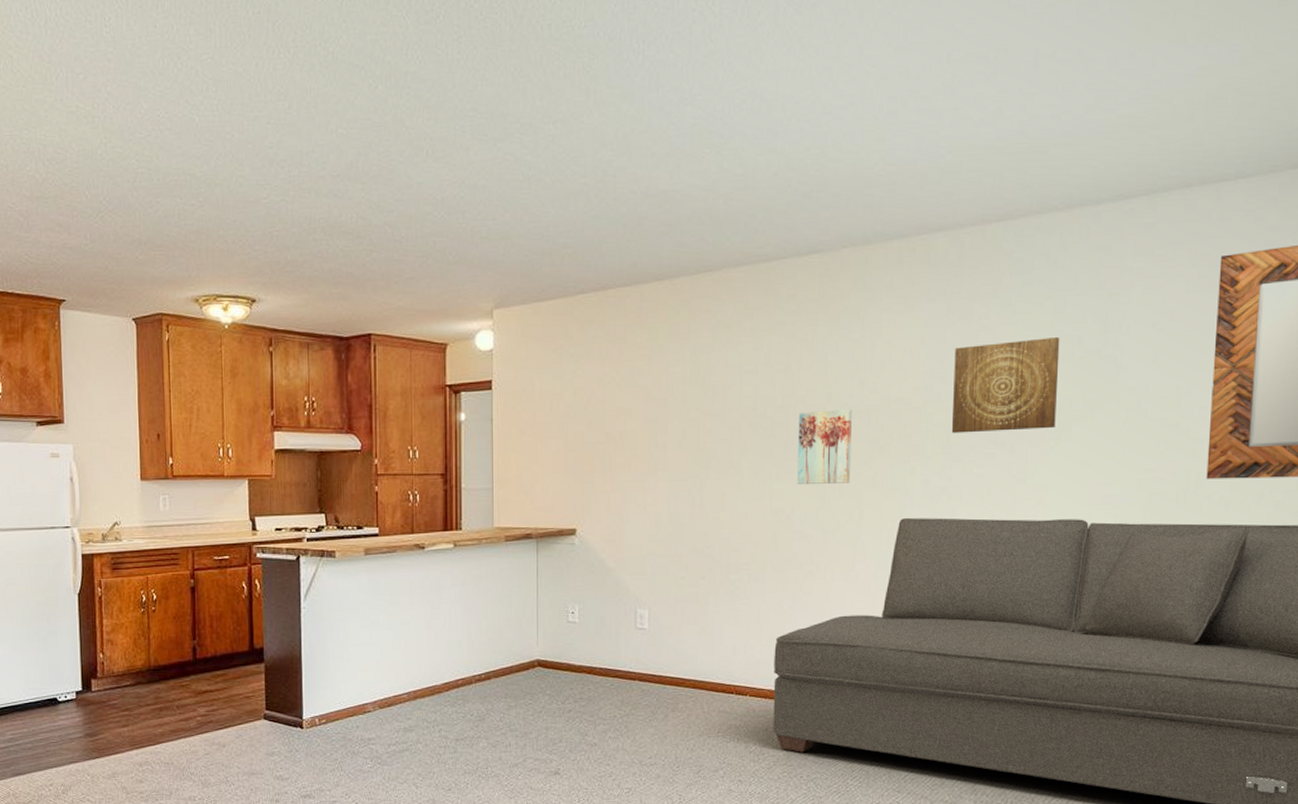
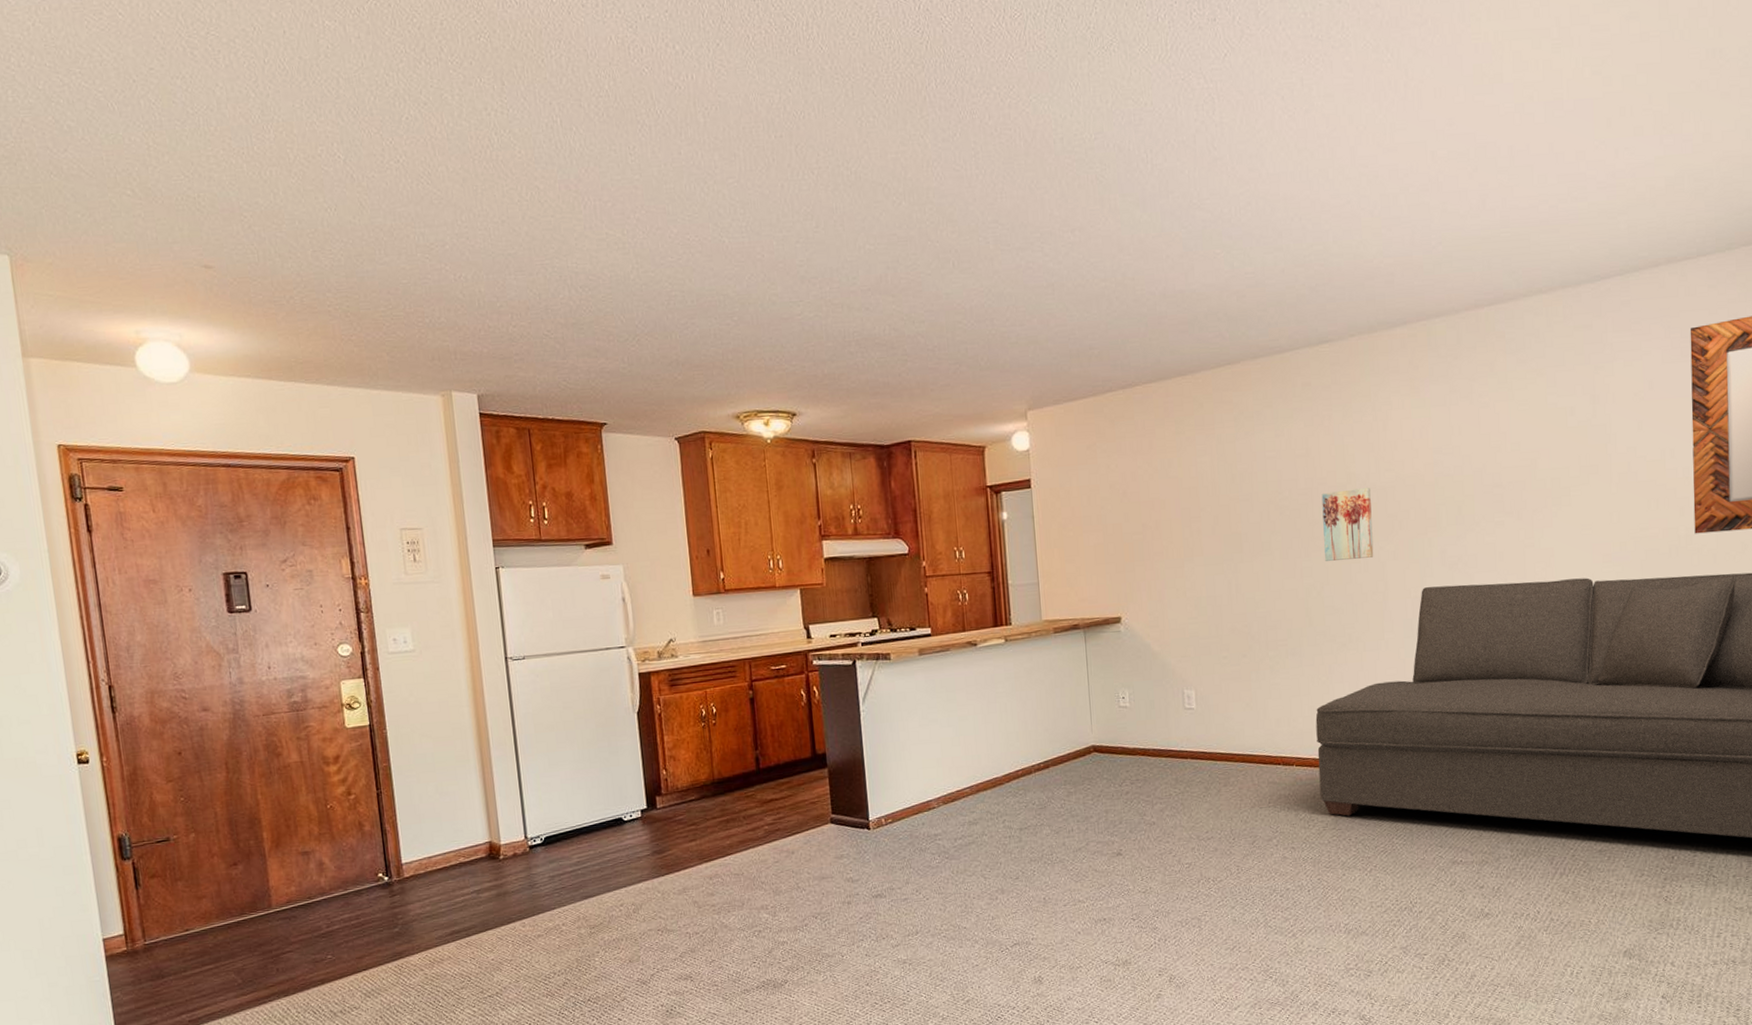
wall art: present [951,336,1060,433] -> none [1460,409,1556,505]

